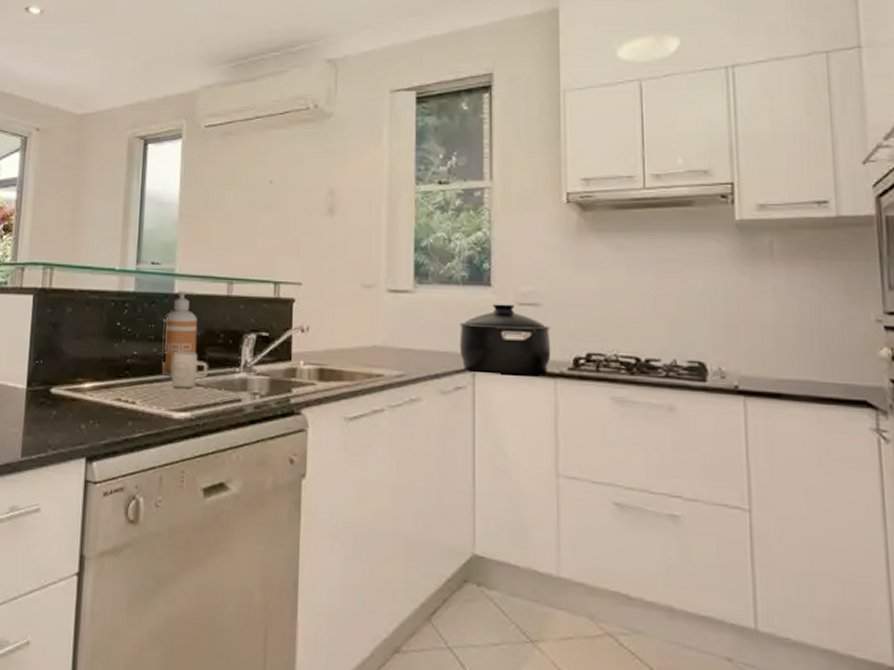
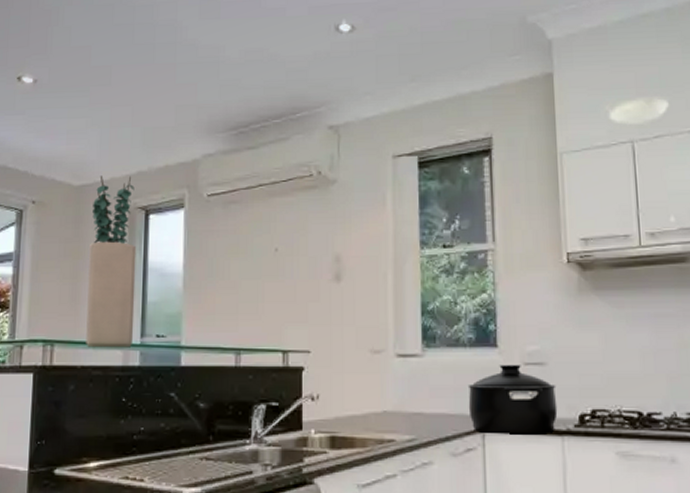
vase: none [84,105,135,274] -> present [86,175,137,348]
soap dispenser: present [161,291,197,376] -> none [169,364,205,451]
mug: present [170,352,208,389] -> none [179,426,218,463]

